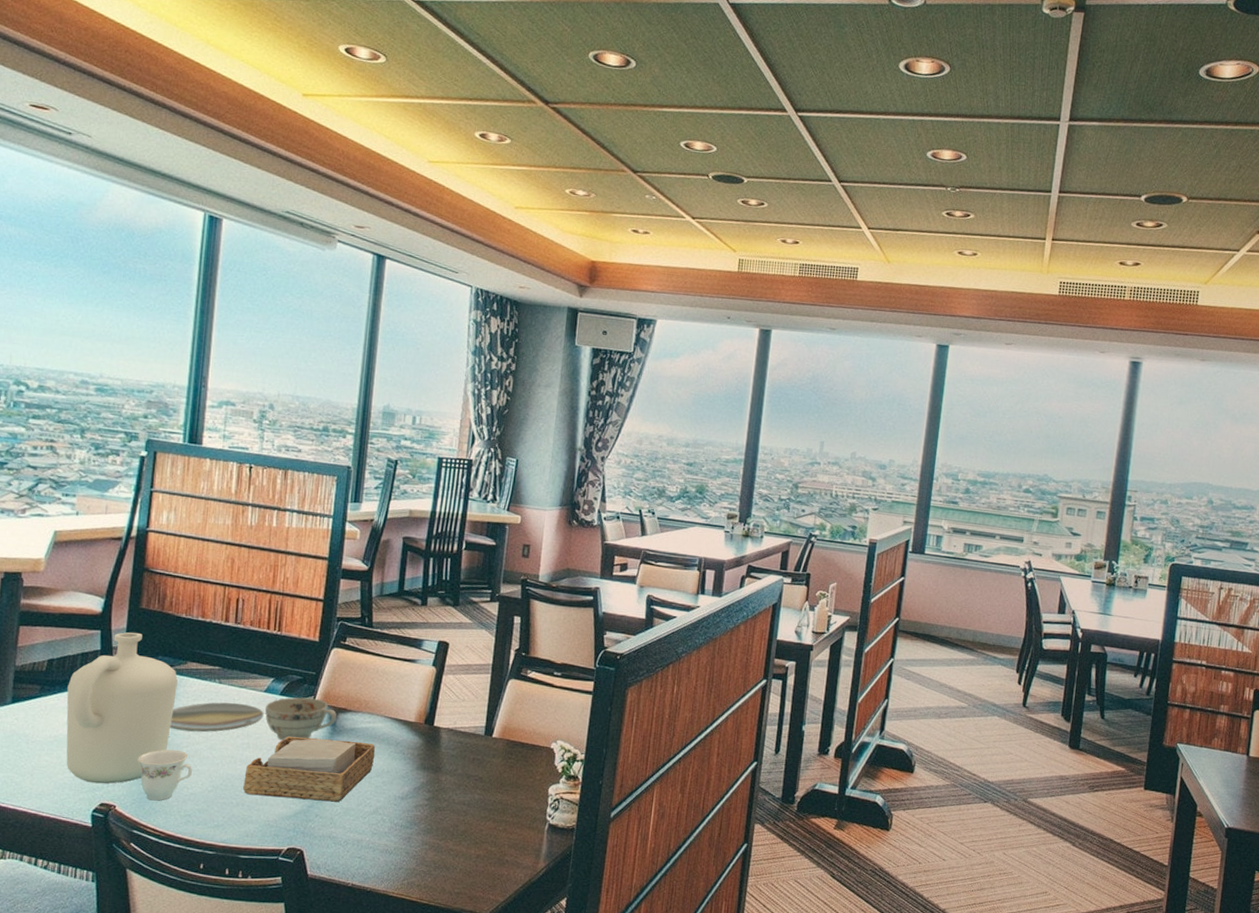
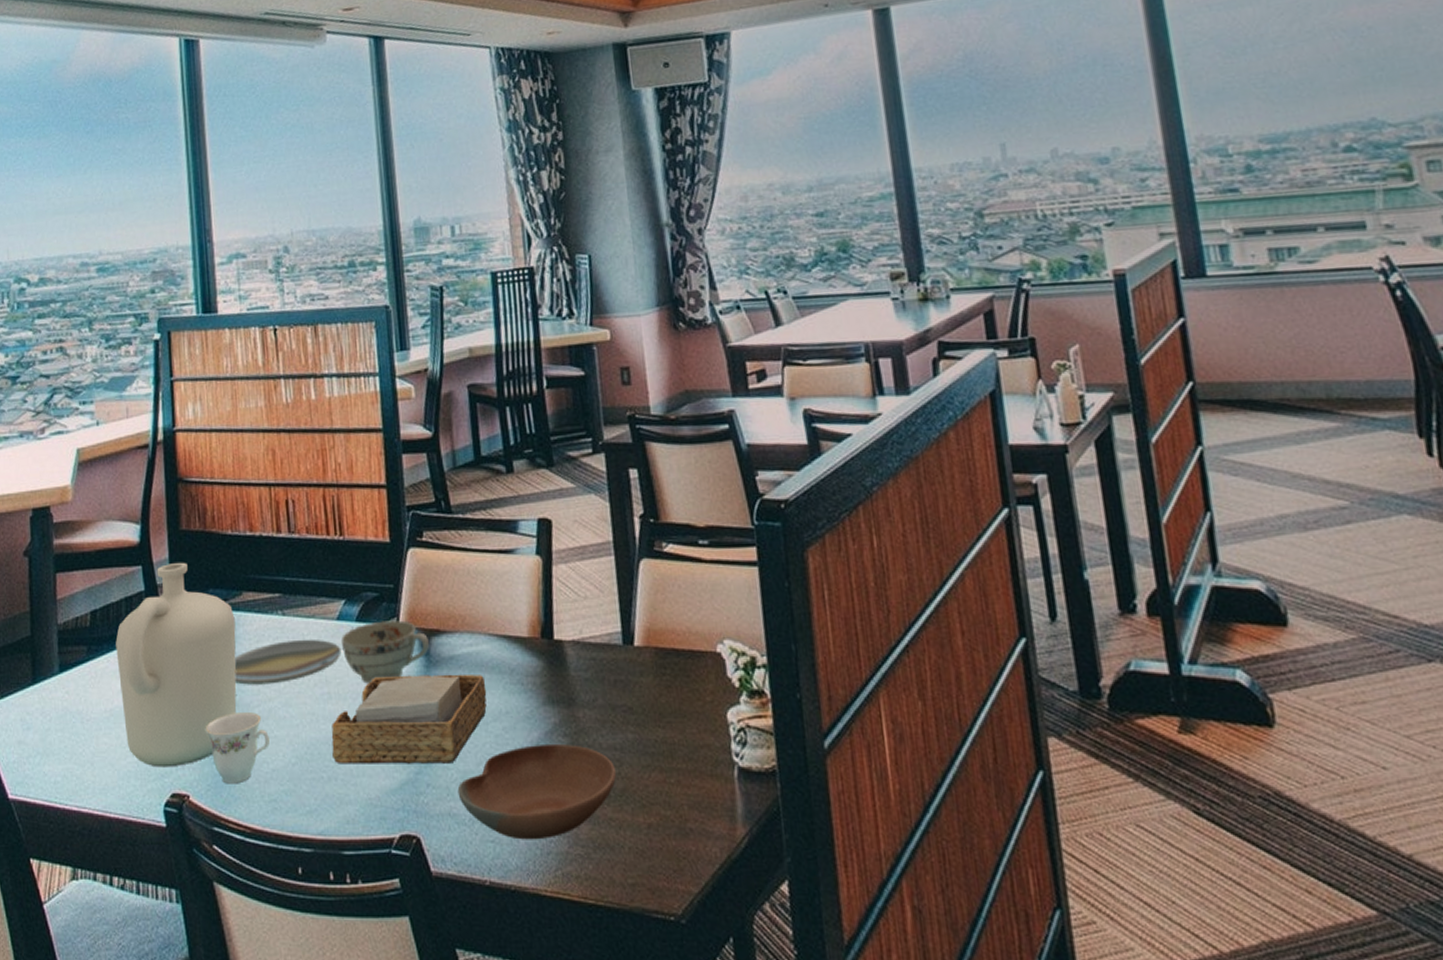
bowl: none [339,795,462,859] -> present [457,744,617,840]

